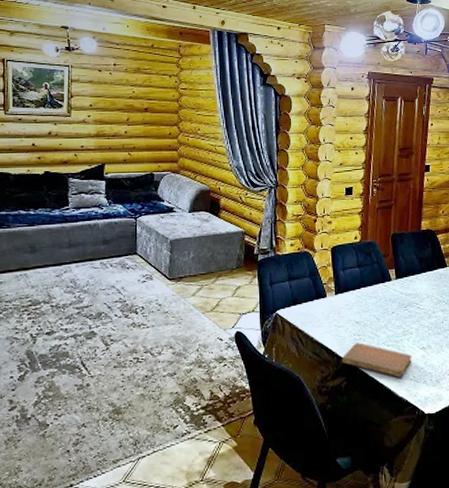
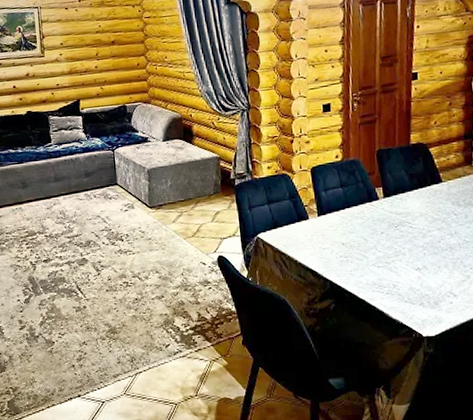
notebook: present [341,343,412,378] -> none [328,264,406,300]

